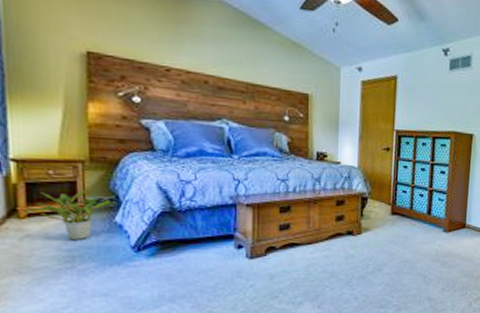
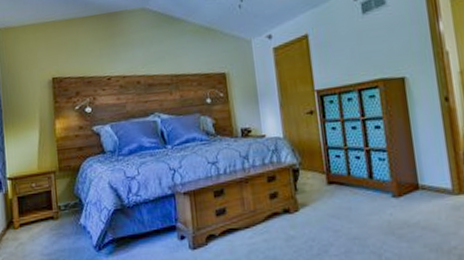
potted plant: present [23,189,116,241] -> none [17,197,80,245]

